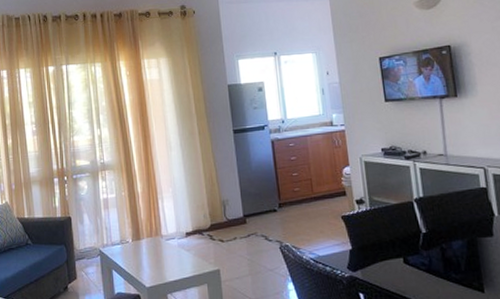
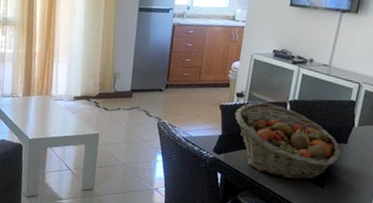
fruit basket: none [360,205,490,289] -> present [234,102,342,181]

